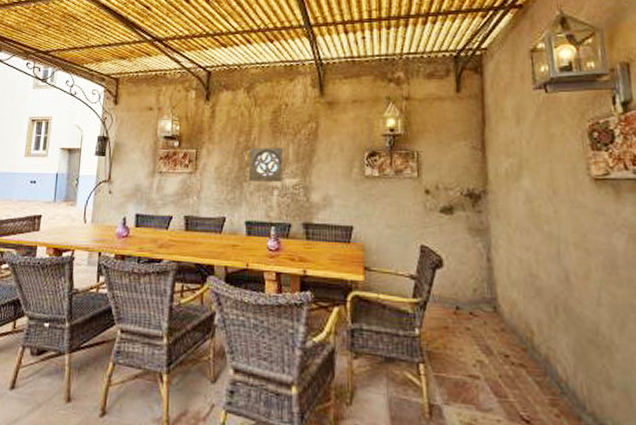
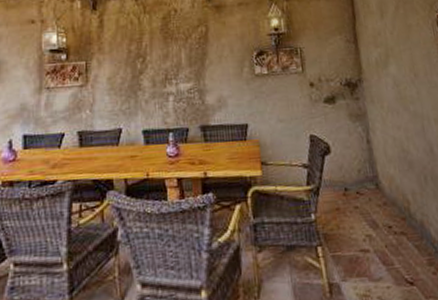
wall ornament: present [248,147,284,182] -> none [141,53,177,89]

